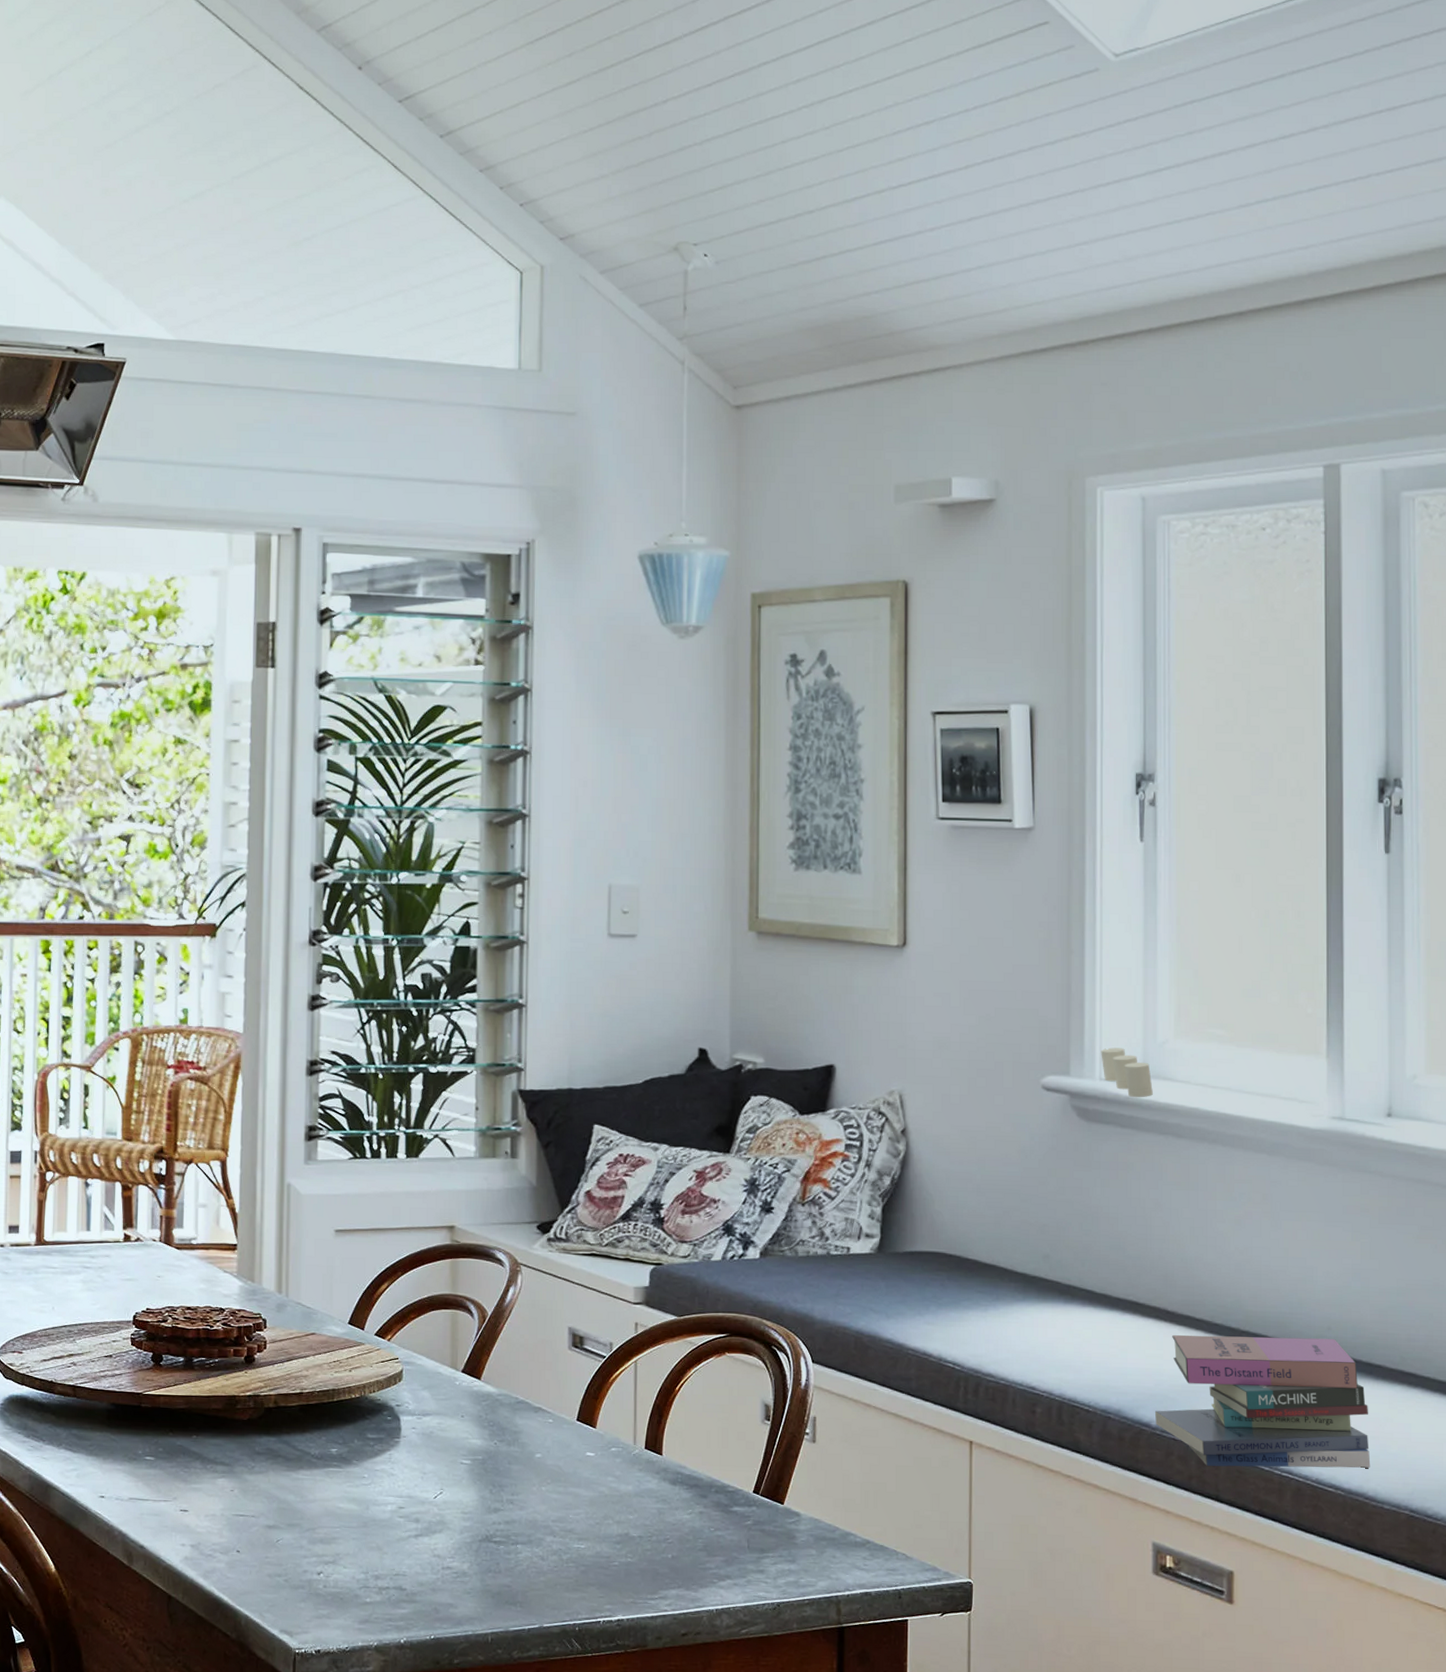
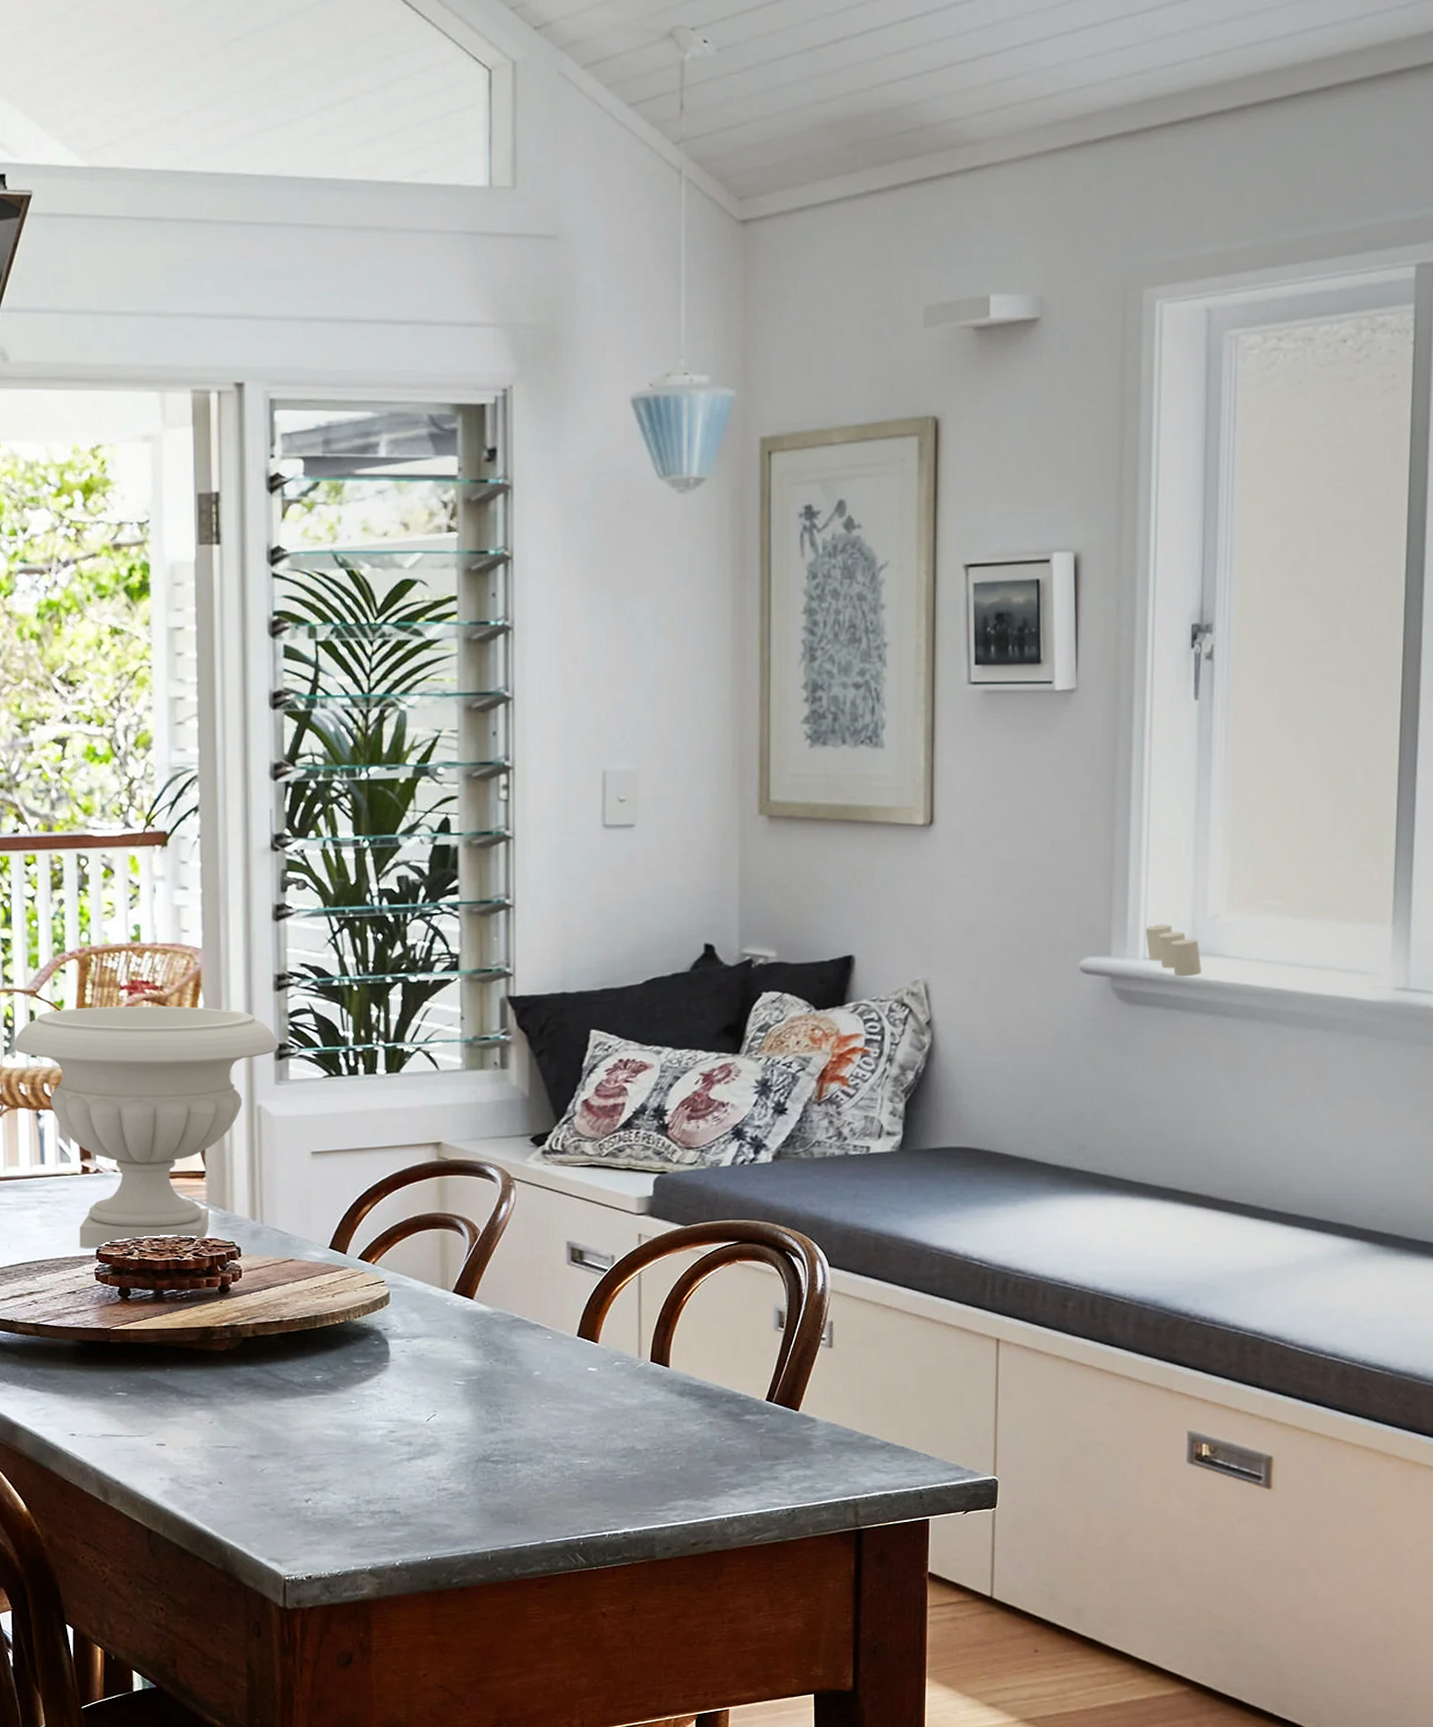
decorative bowl: none [67,1083,310,1314] -> present [13,1005,280,1248]
books: present [1154,1335,1371,1468] -> none [1193,1219,1421,1354]

